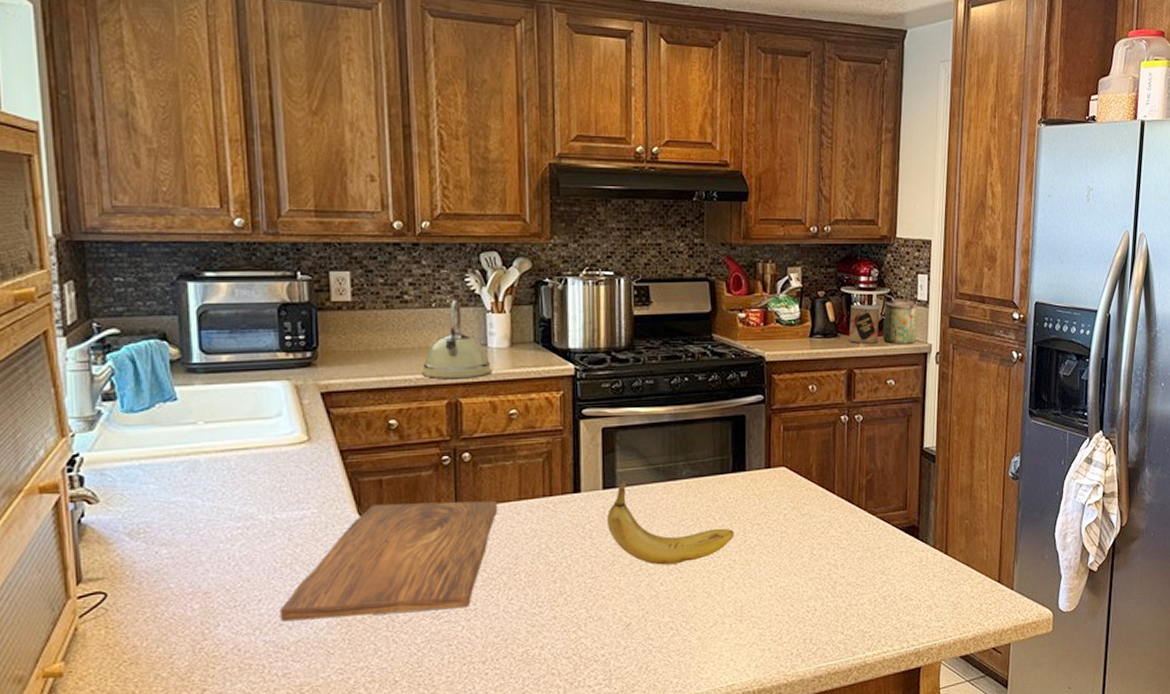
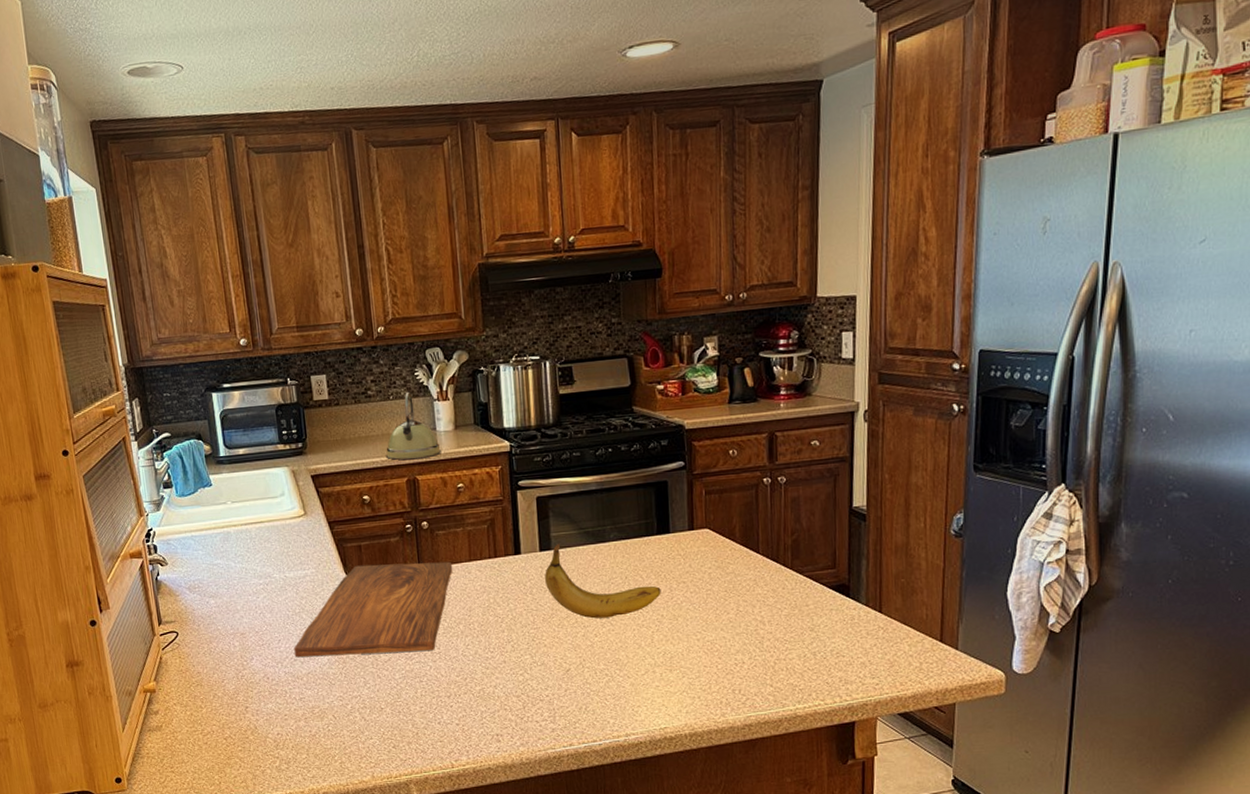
tin can: present [848,304,880,344] -> none [769,367,801,407]
canister: present [883,298,918,345] -> none [805,358,842,405]

